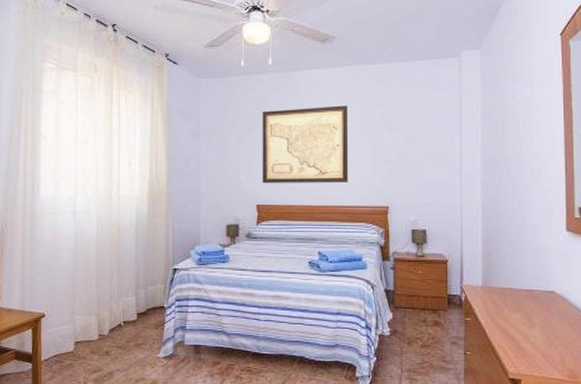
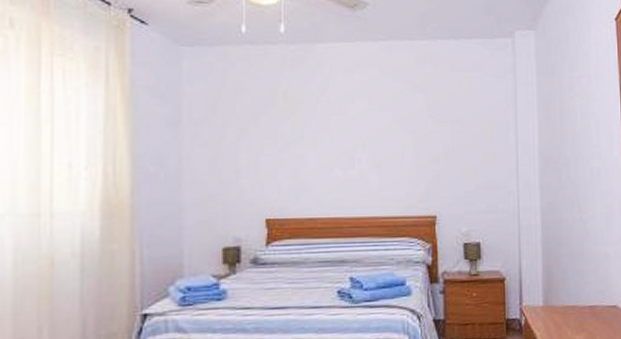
wall art: present [262,106,349,184] -> none [272,89,387,191]

